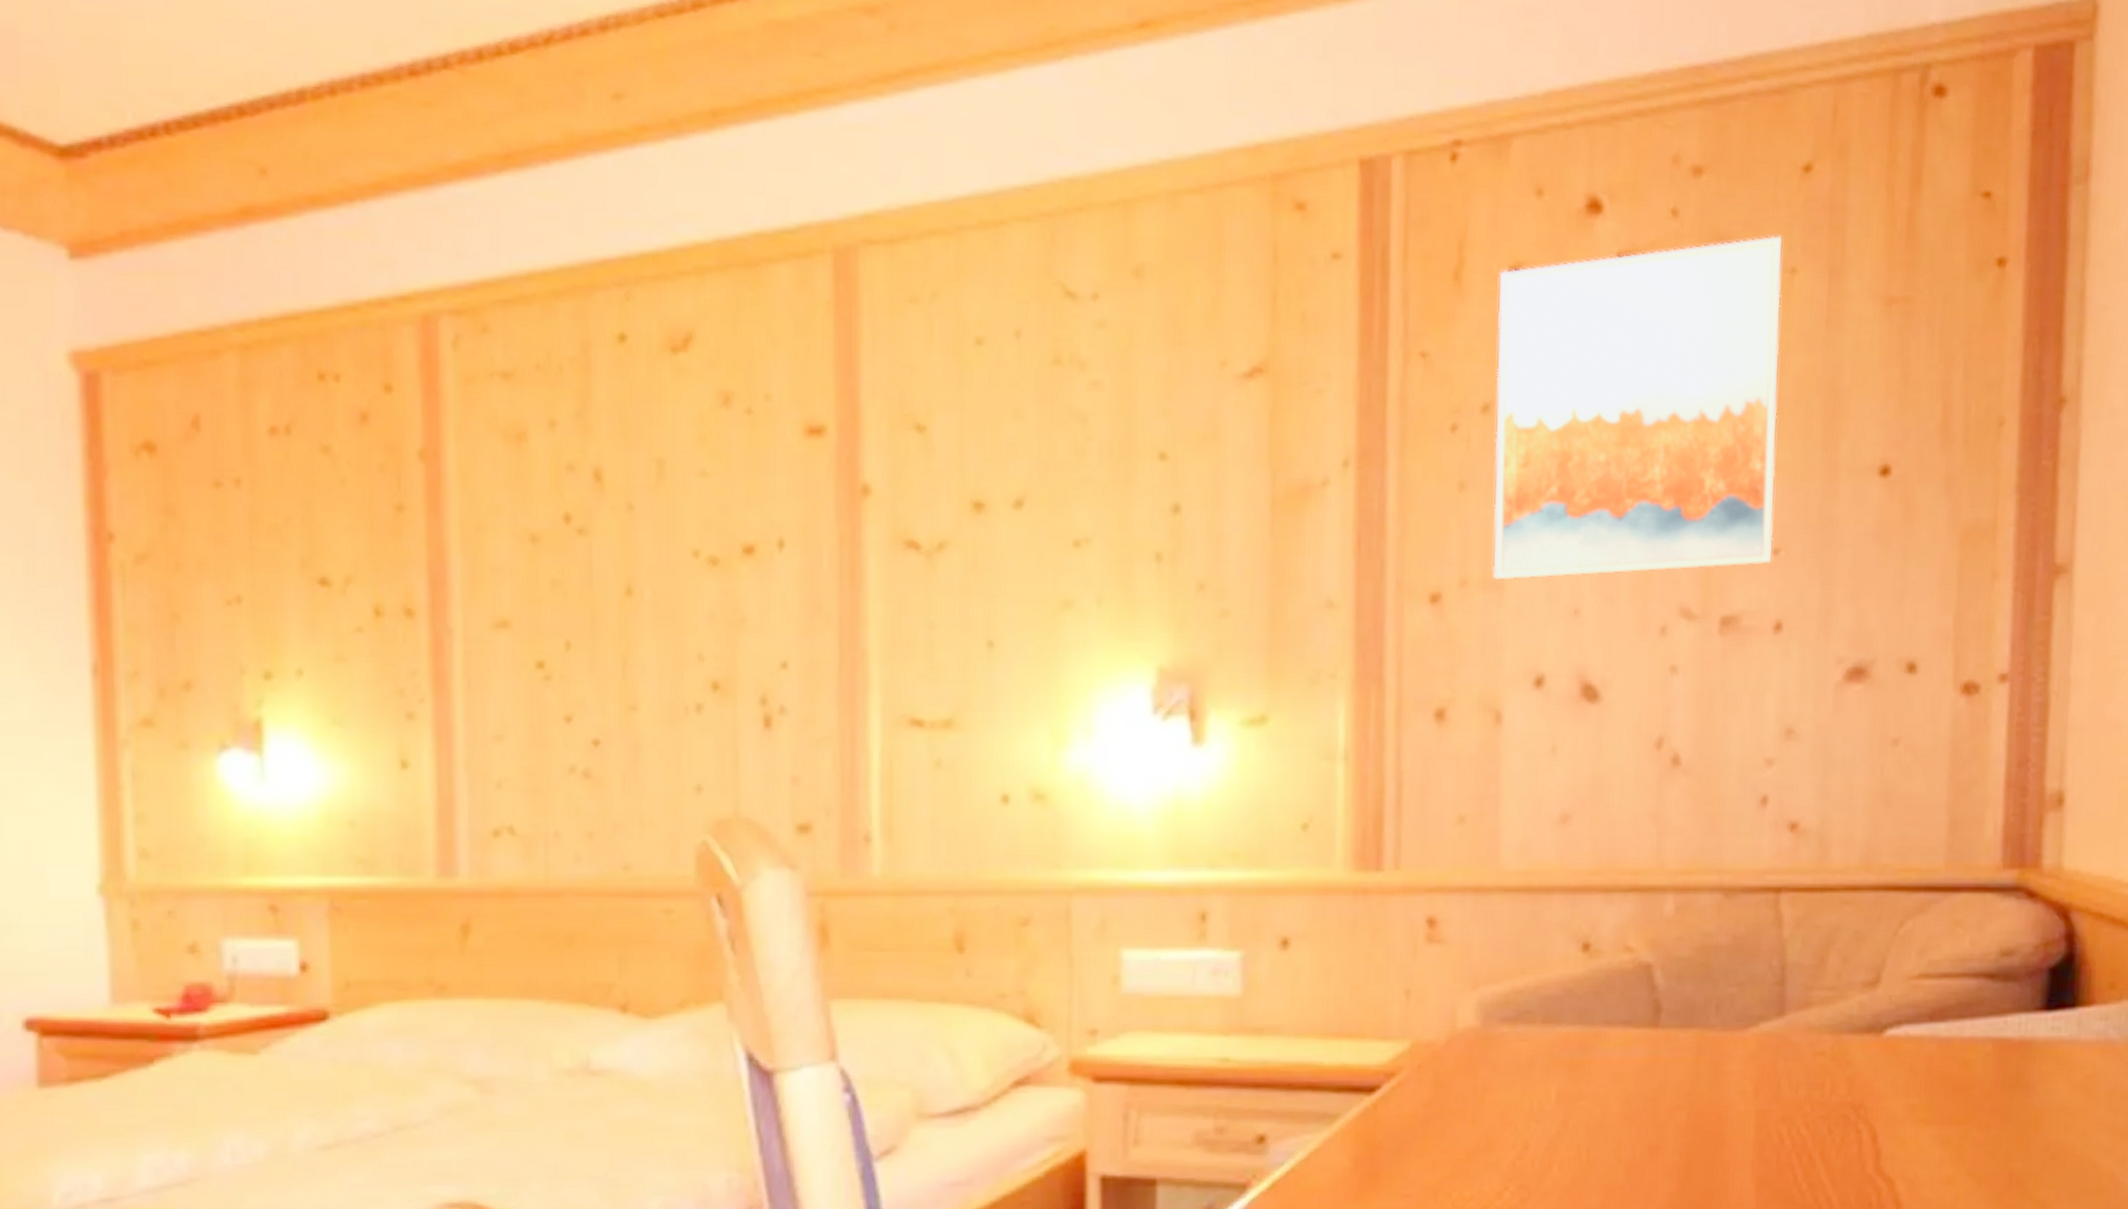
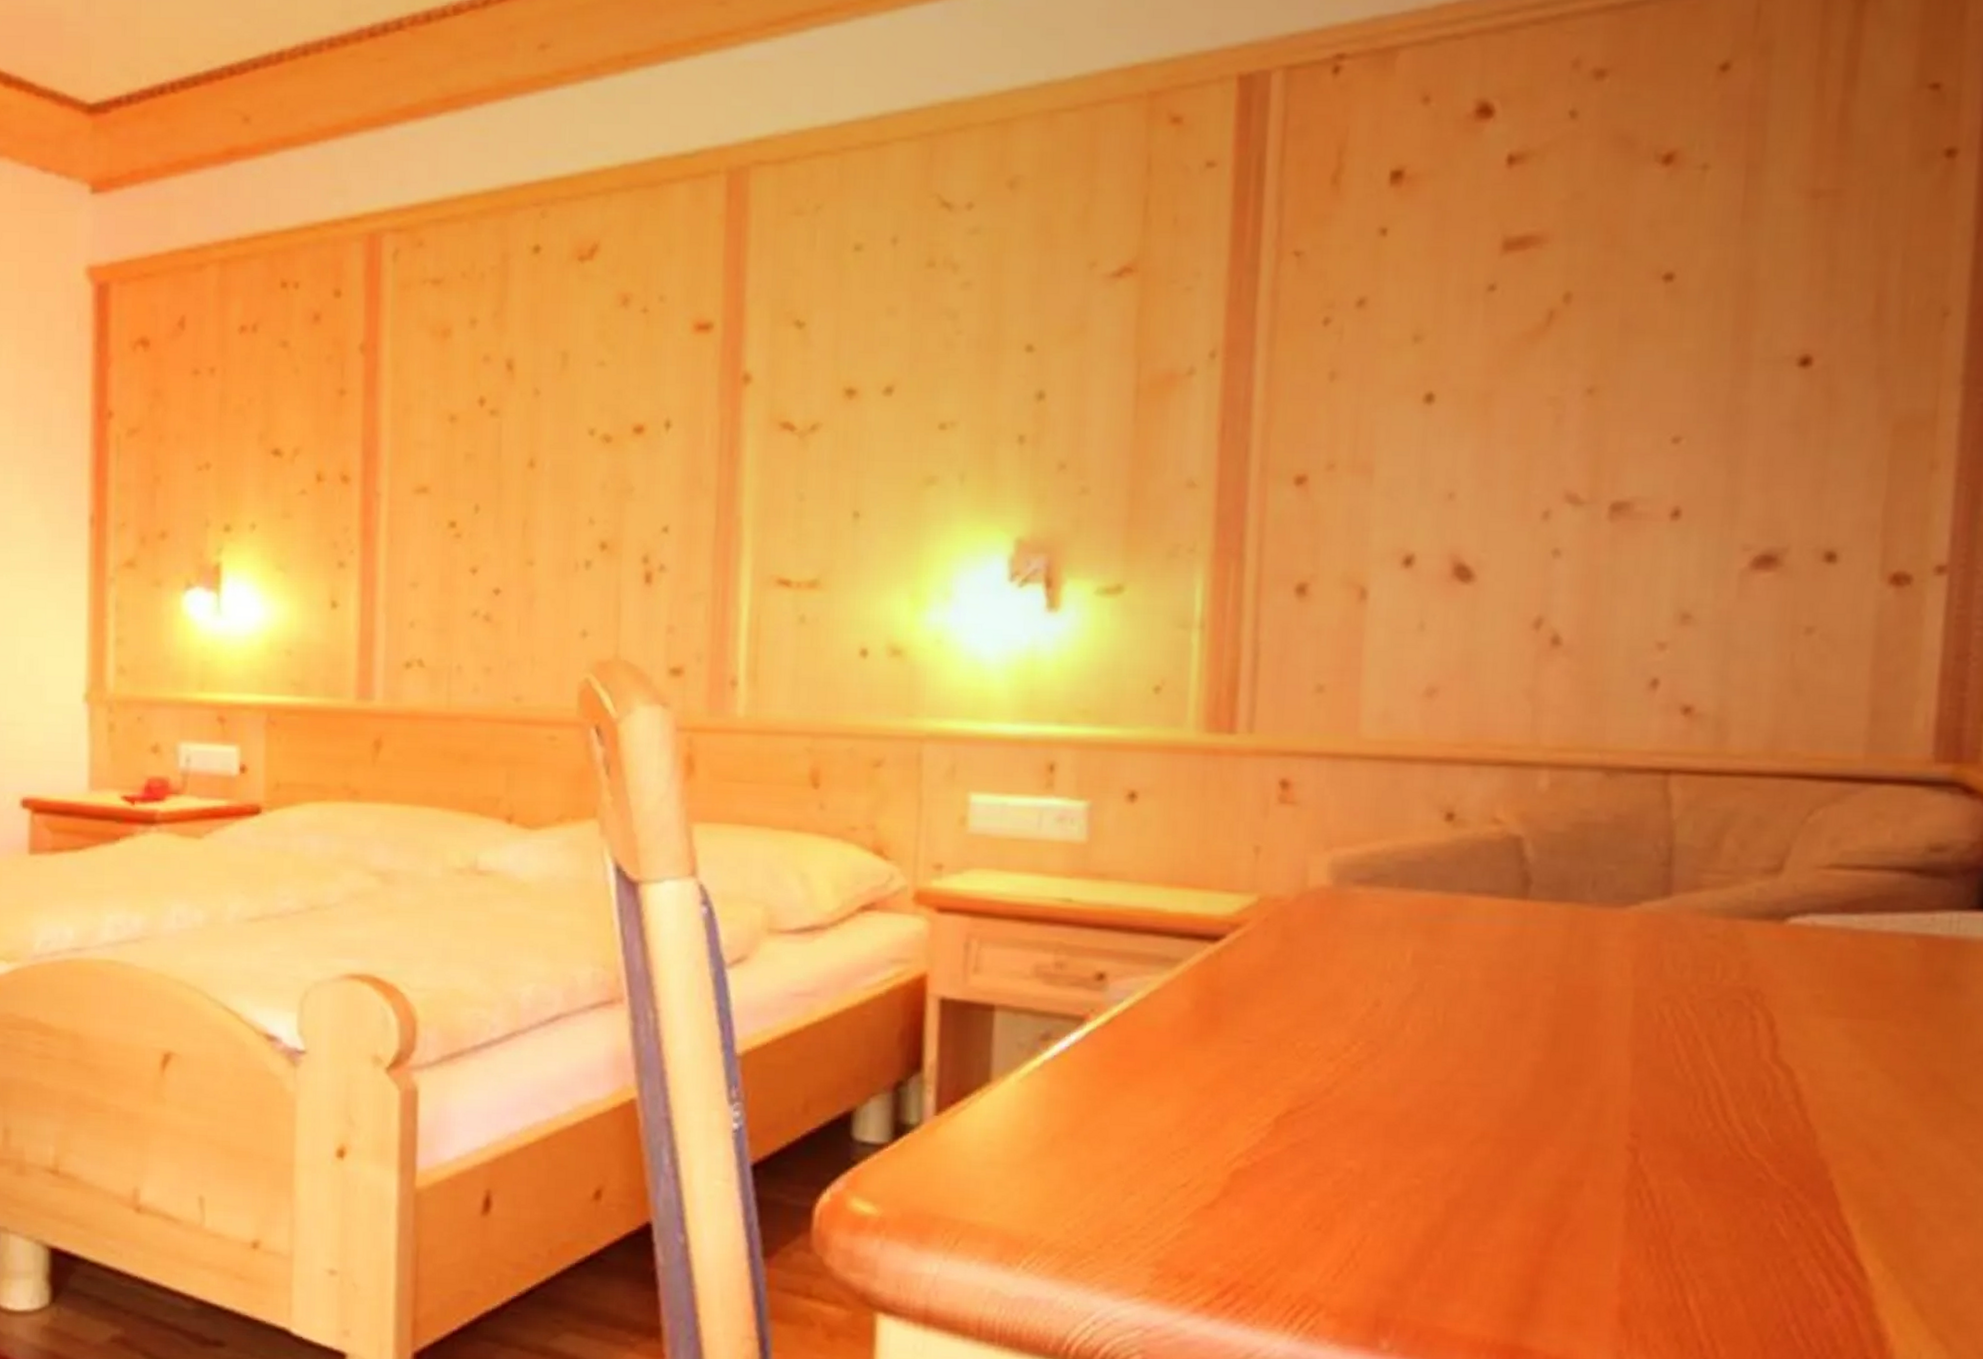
wall art: present [1493,235,1782,582] -> none [1362,133,1693,466]

